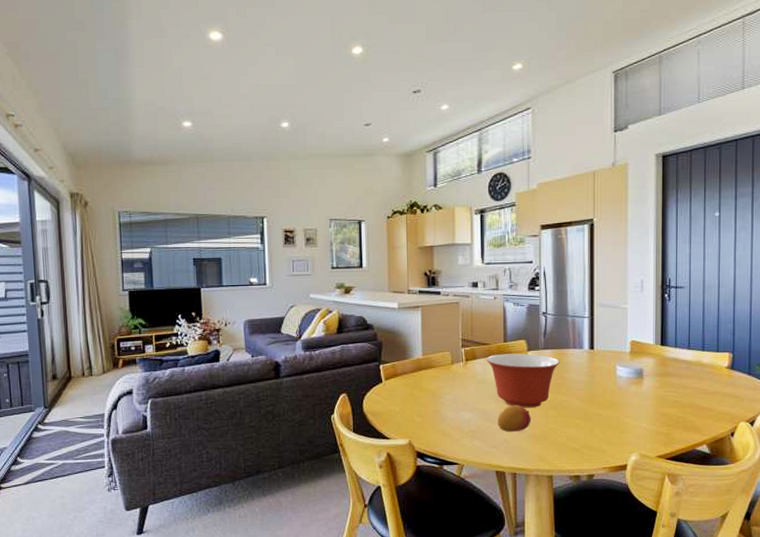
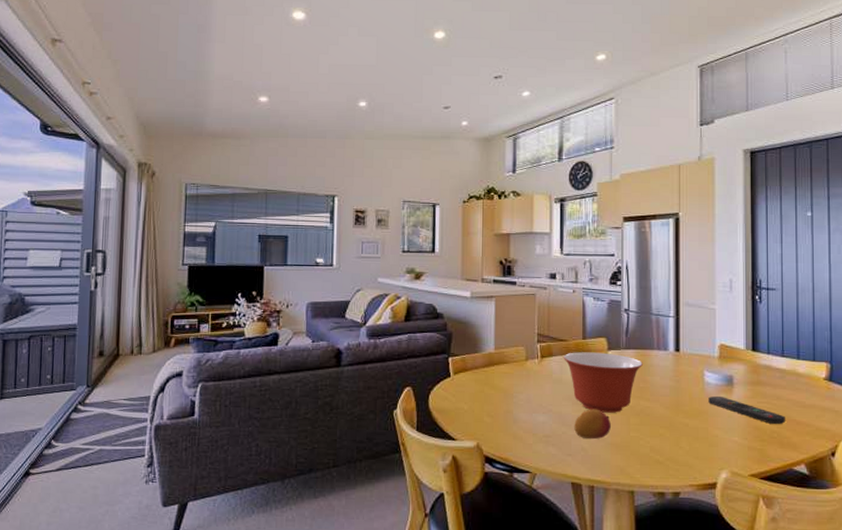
remote control: none [620,388,690,410] -> present [708,396,785,424]

